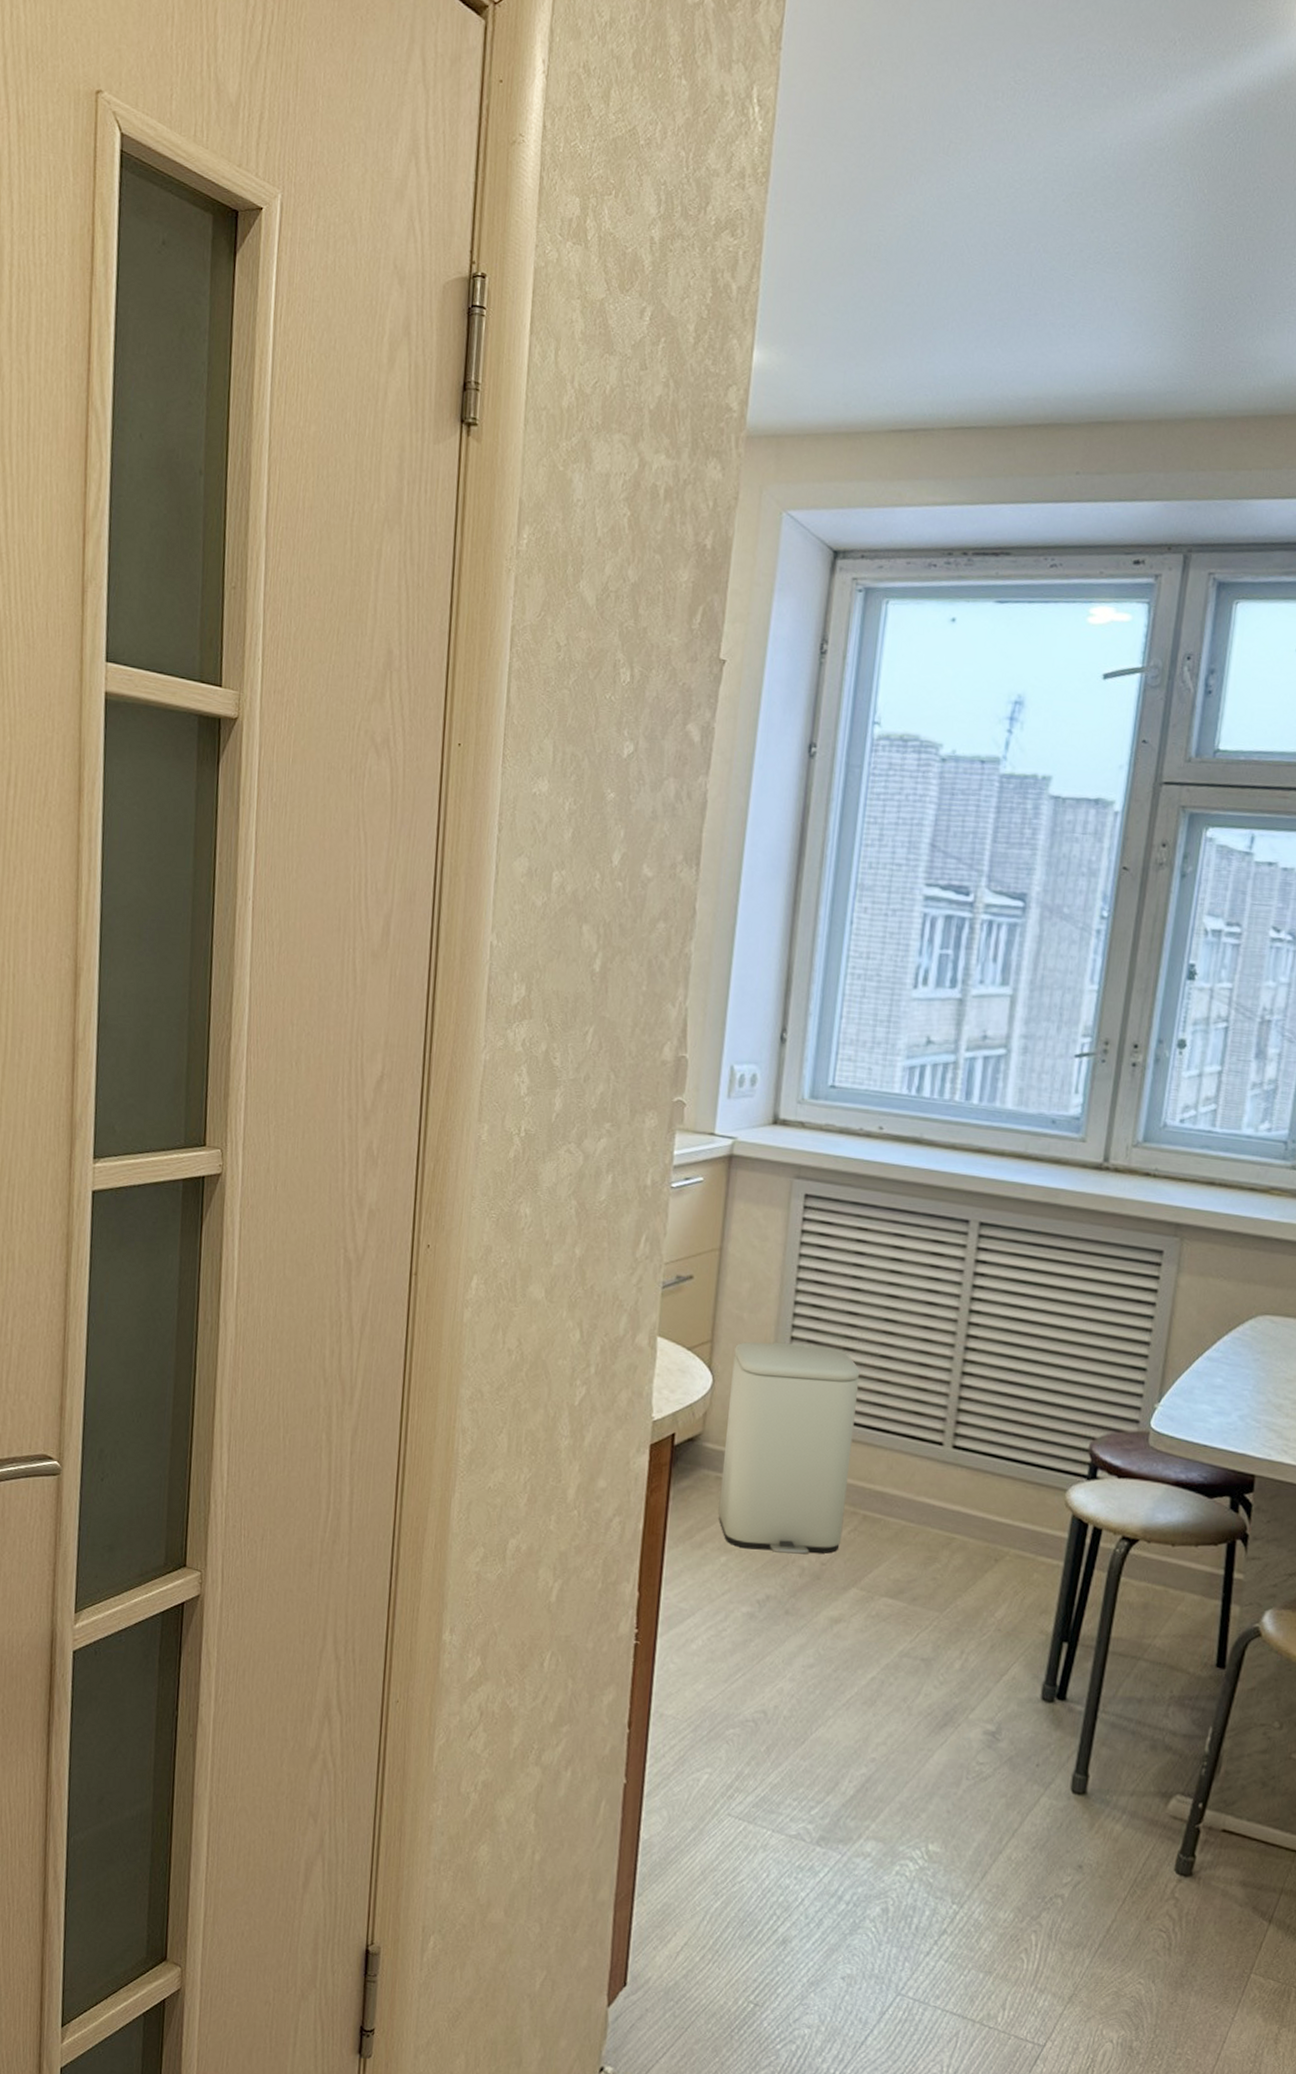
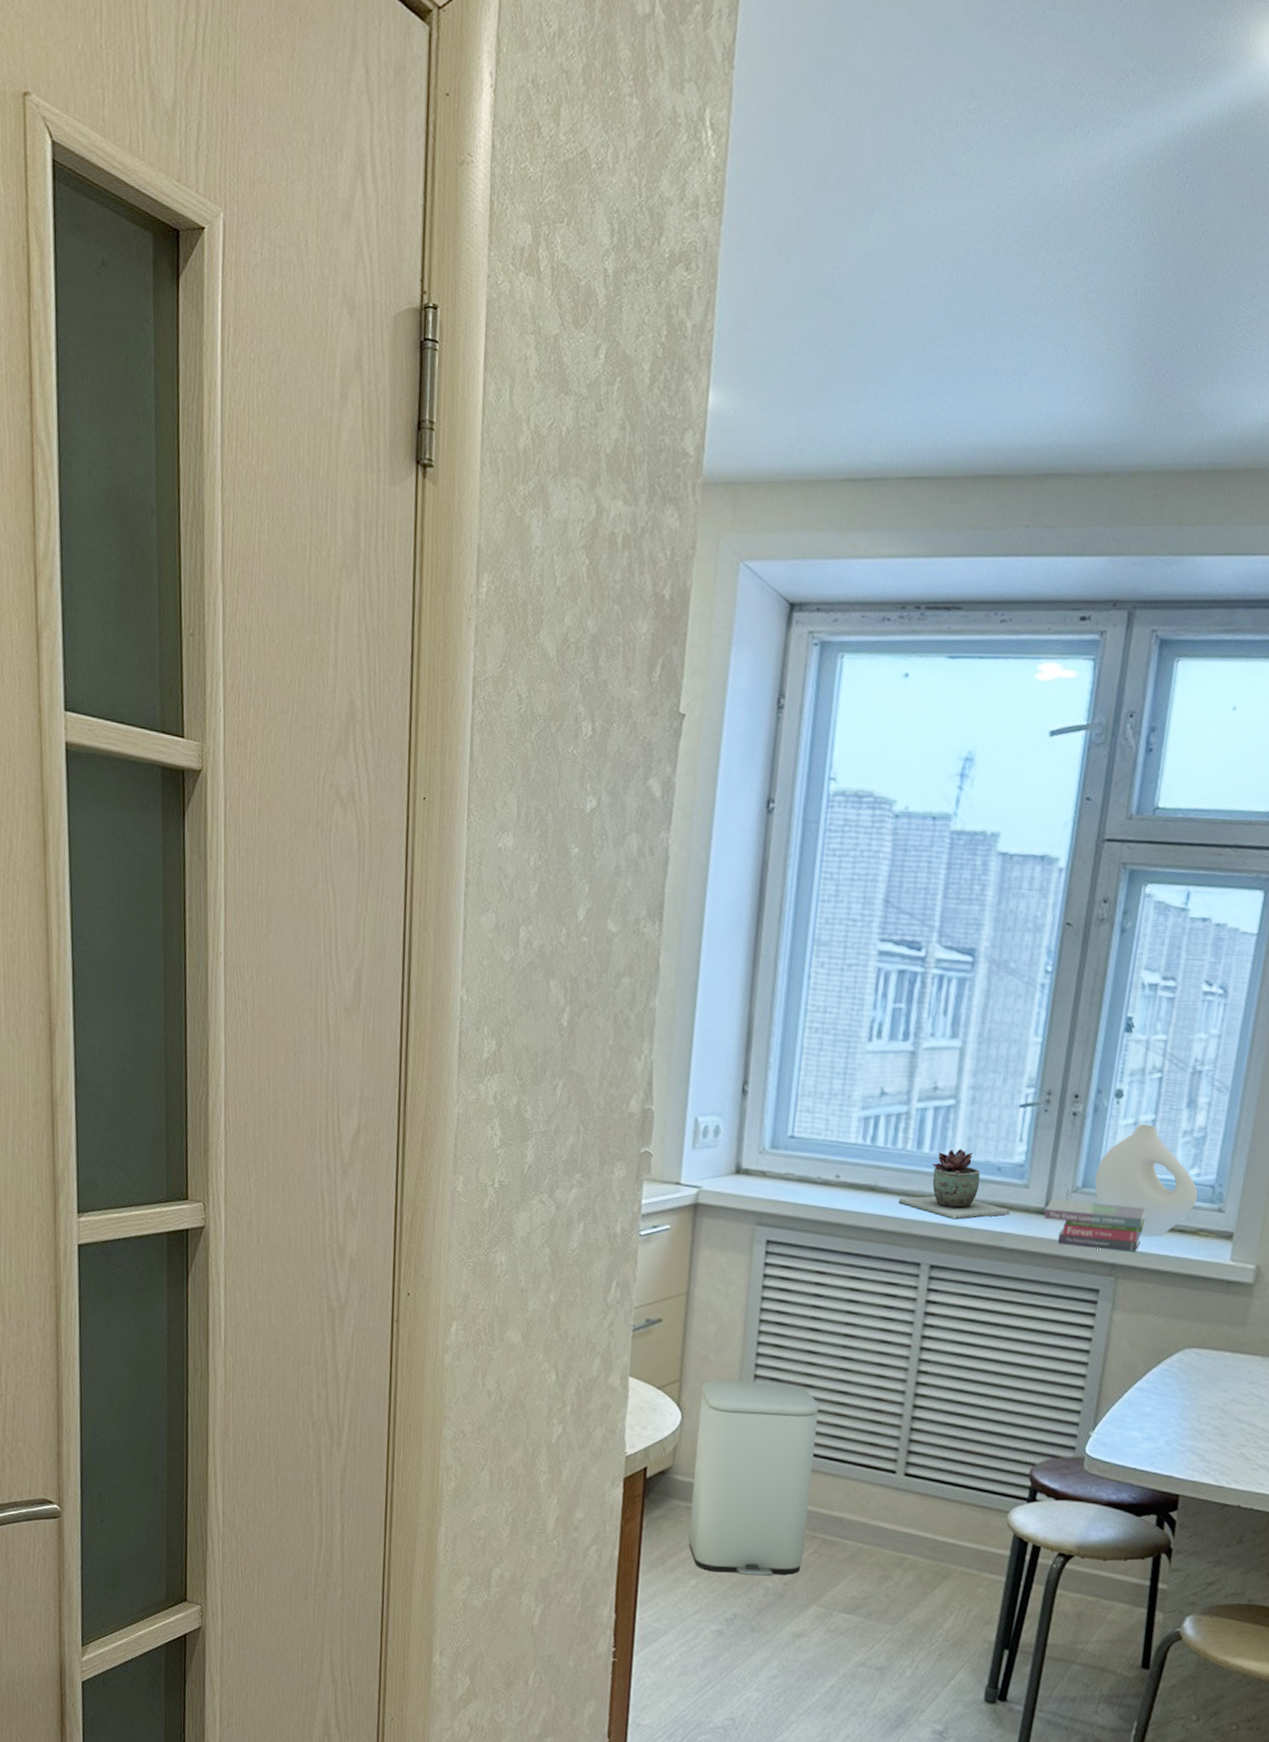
succulent plant: none [945,1099,1066,1175] -> present [898,1148,1010,1220]
books: none [1102,1154,1213,1211] -> present [1044,1199,1146,1252]
vase: none [1156,1075,1269,1196] -> present [1094,1123,1198,1237]

